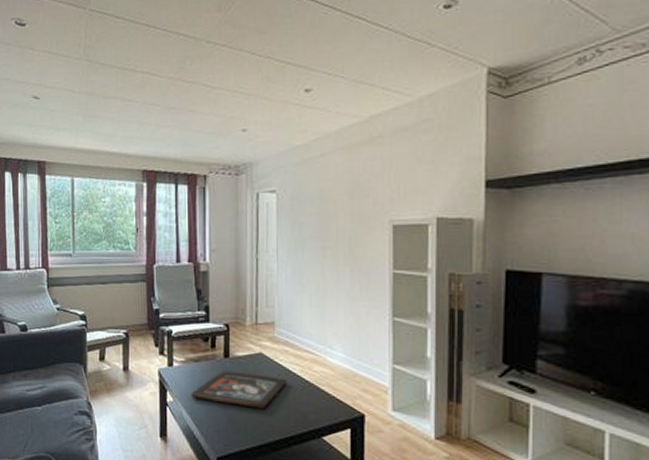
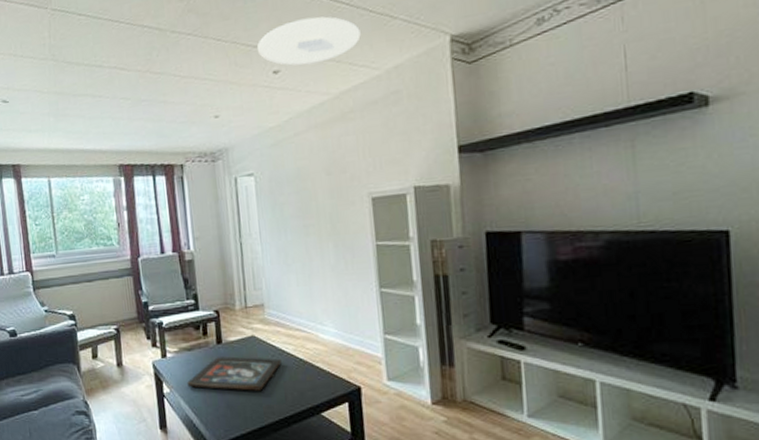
ceiling light: none [292,38,396,86] -> present [257,16,361,66]

